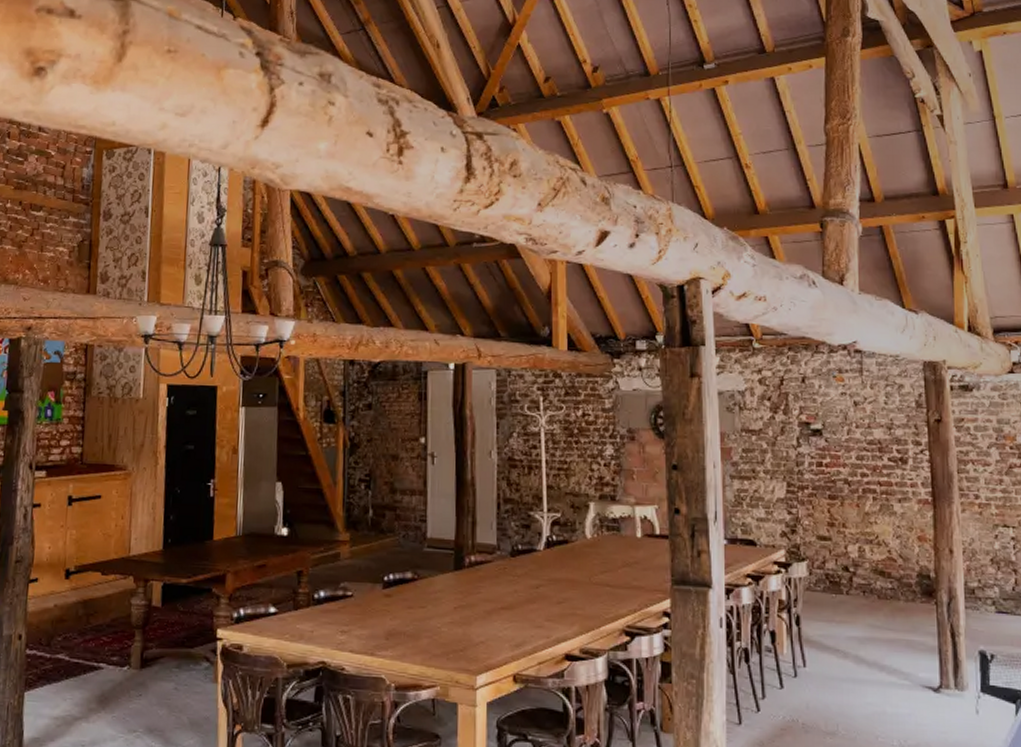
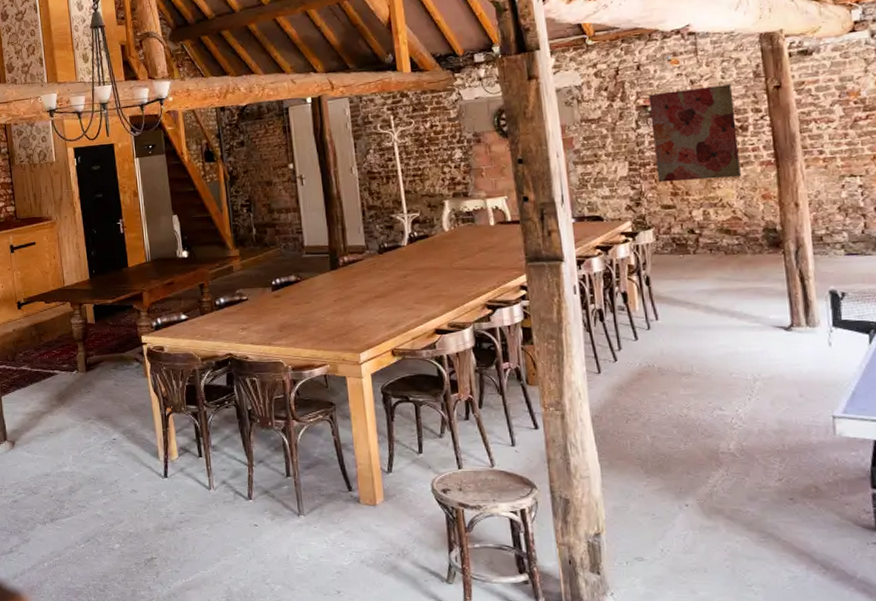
wall art: none [811,410,898,514] -> present [648,84,741,183]

